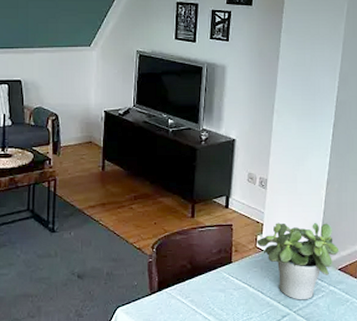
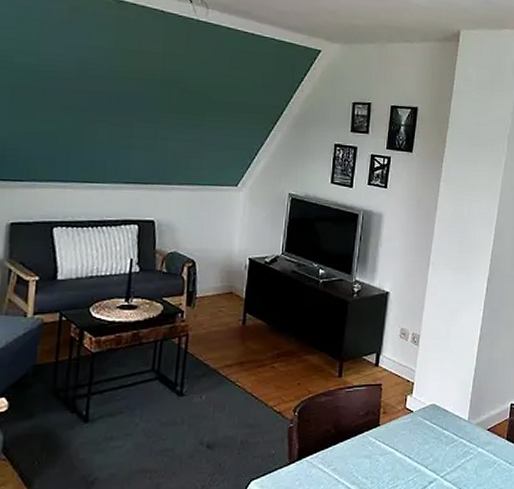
potted plant: present [257,222,339,300] -> none [406,380,489,464]

